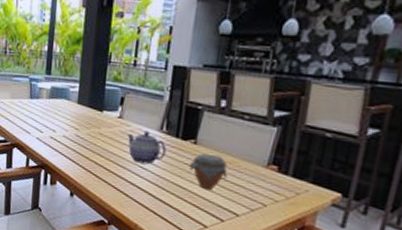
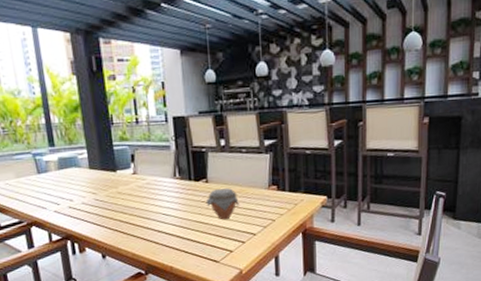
teapot: present [127,131,167,165] -> none [144,180,184,212]

